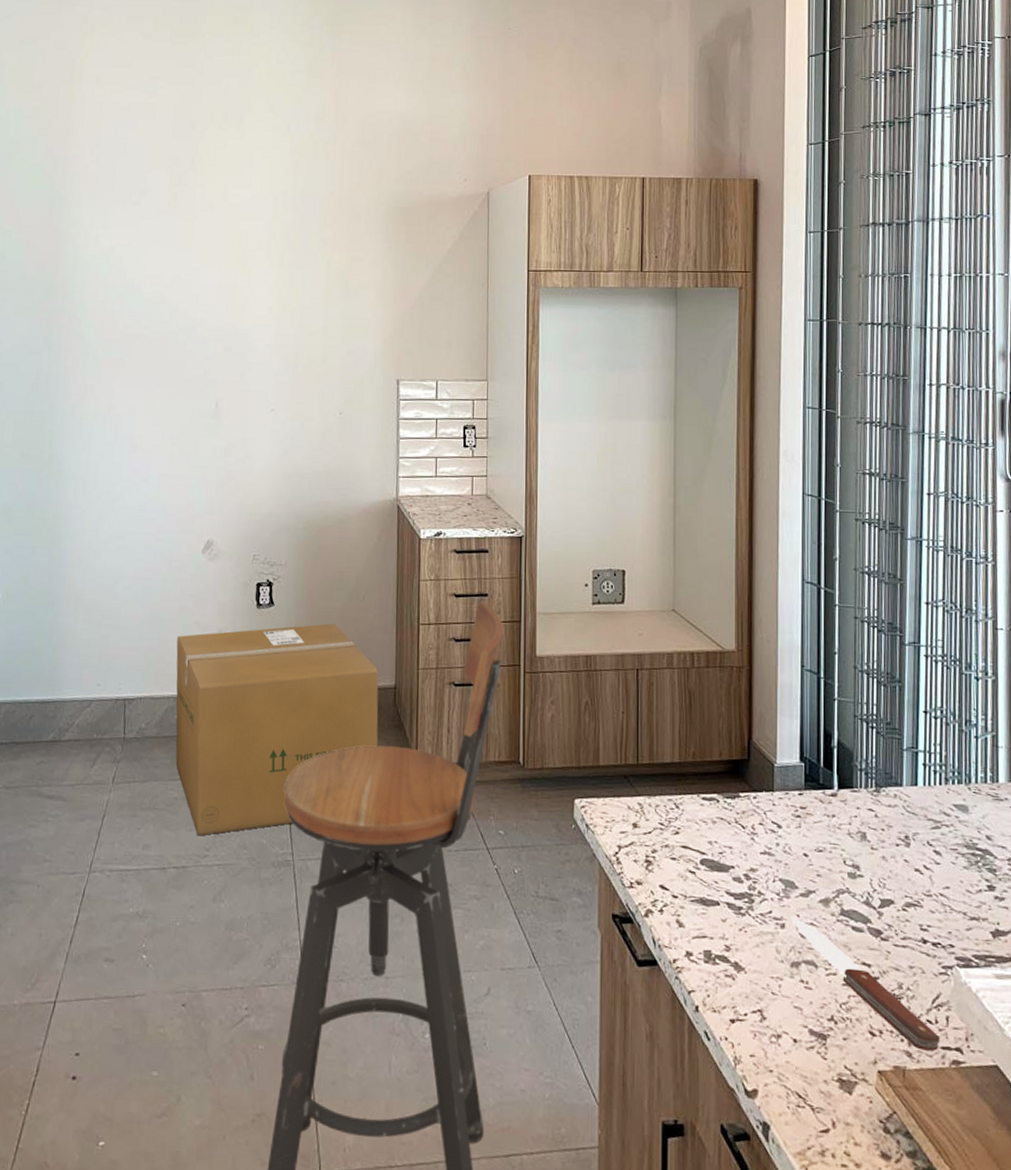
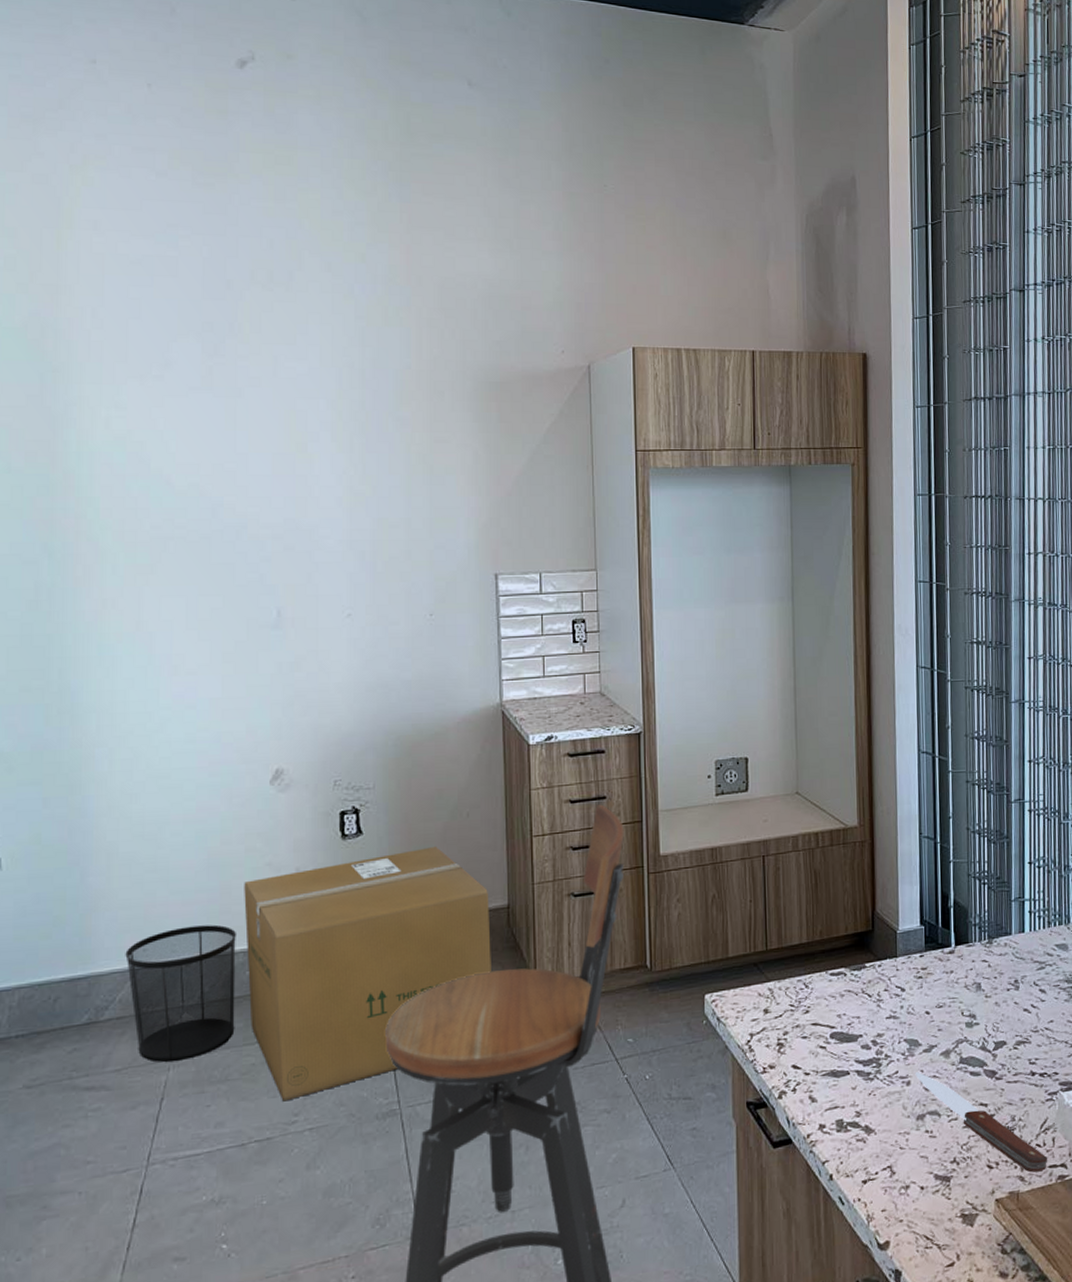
waste bin: none [83,669,170,785] -> present [125,924,237,1062]

